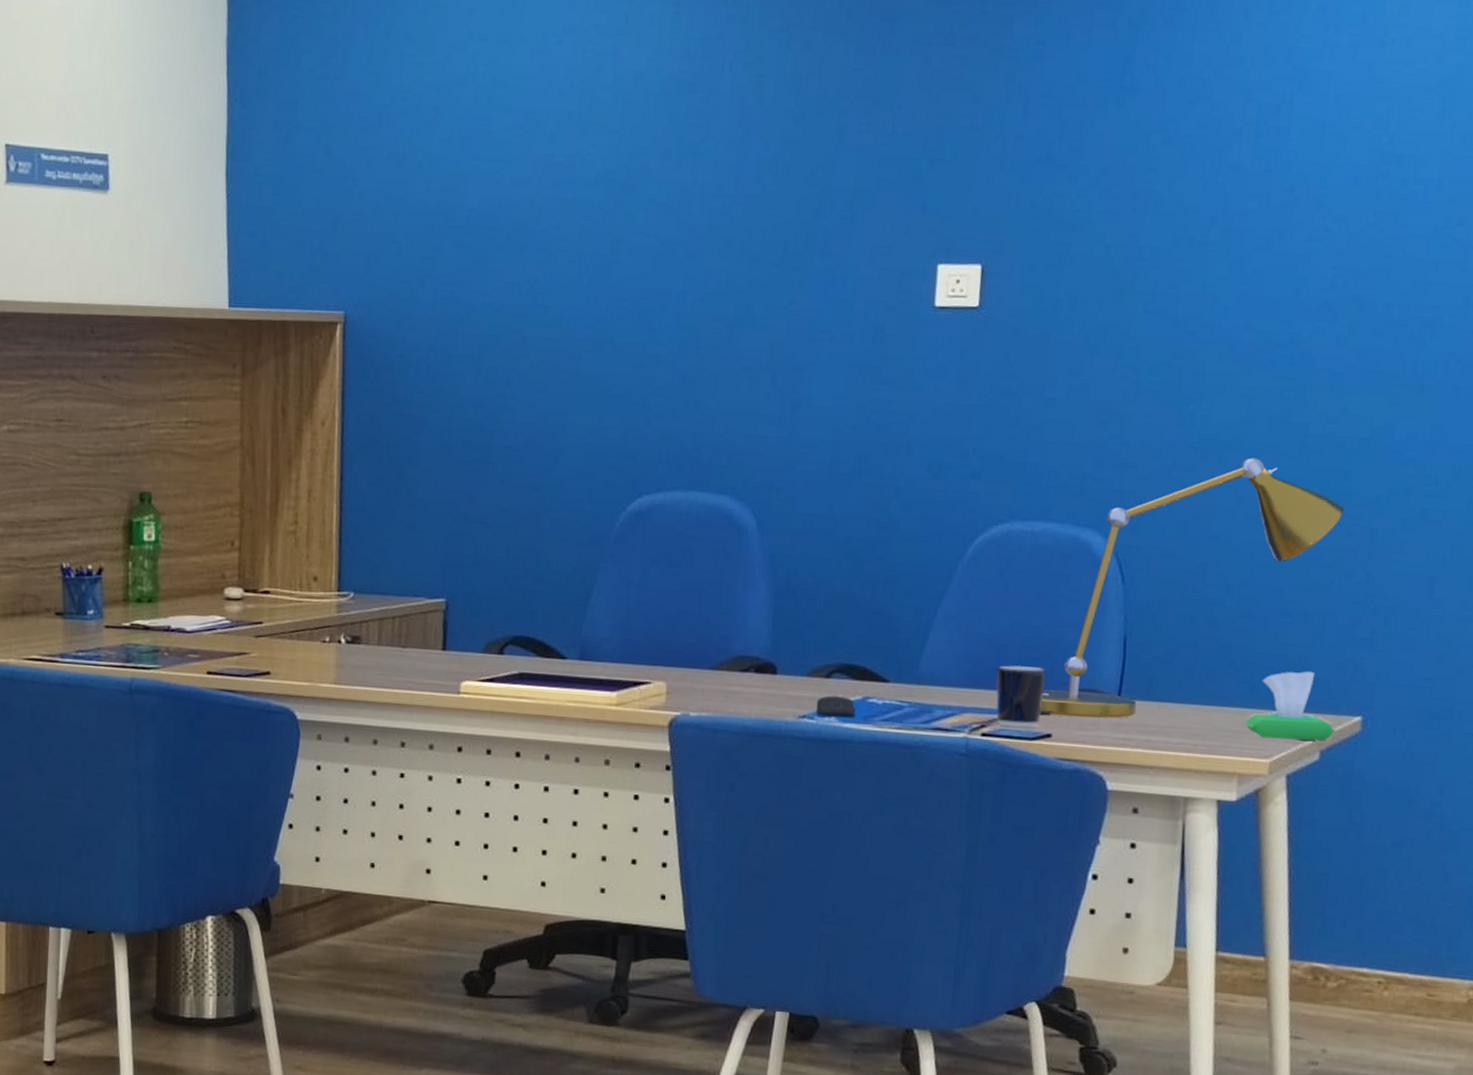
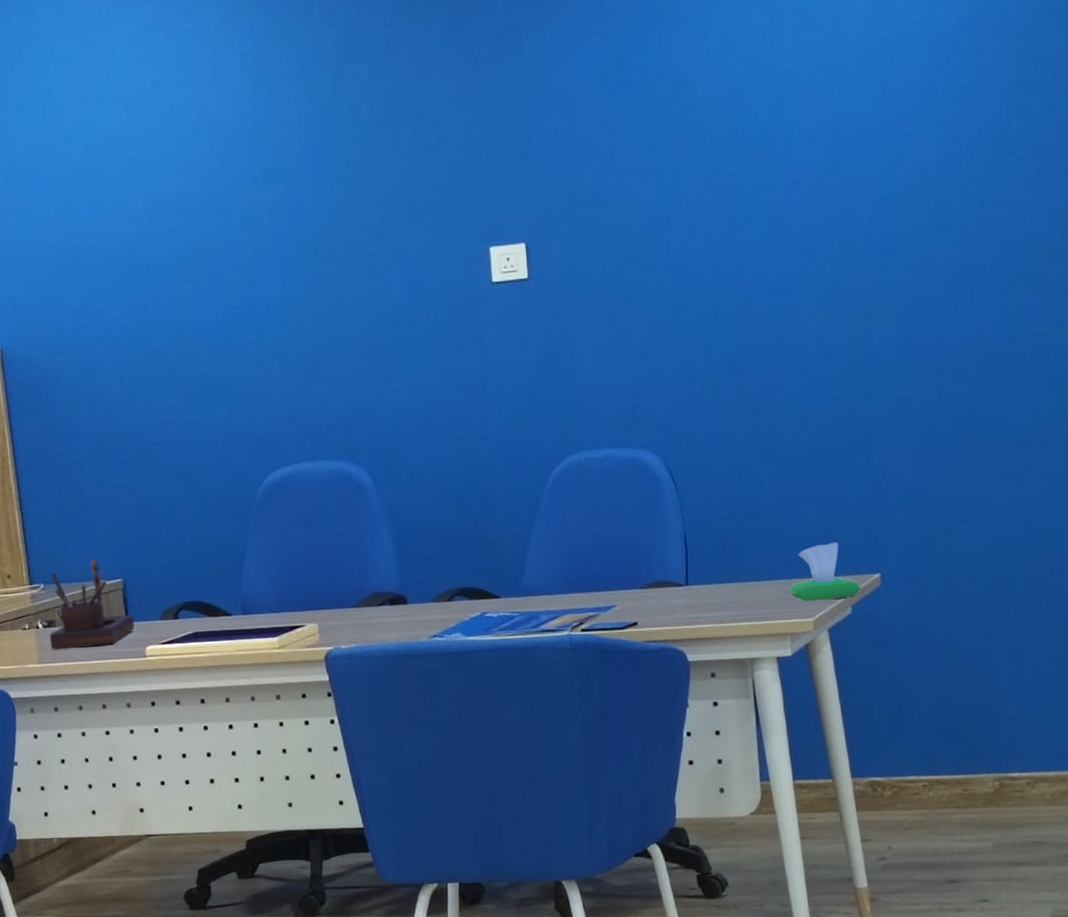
desk organizer: none [351,572,452,674] -> present [49,560,134,650]
computer mouse: present [816,695,856,718] -> none [443,615,477,634]
mug: present [996,665,1047,728] -> none [585,568,627,621]
desk lamp: present [1039,457,1345,719] -> none [625,374,843,607]

